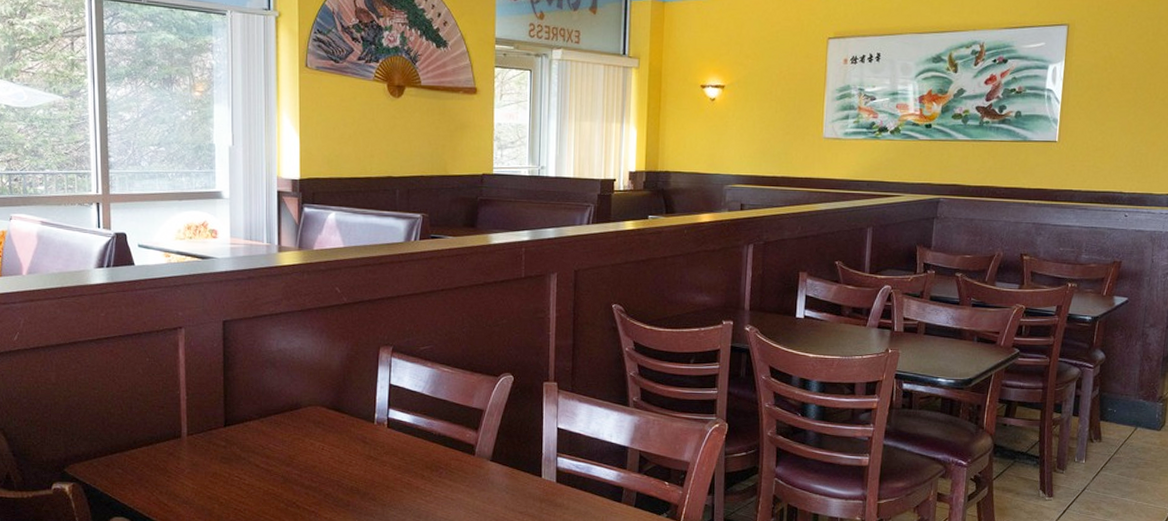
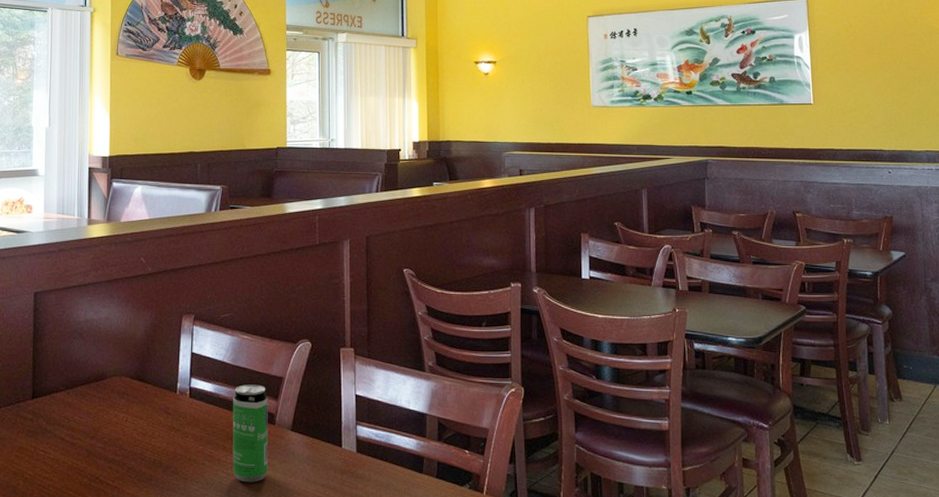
beverage can: none [431,416,468,510] -> present [232,384,268,483]

